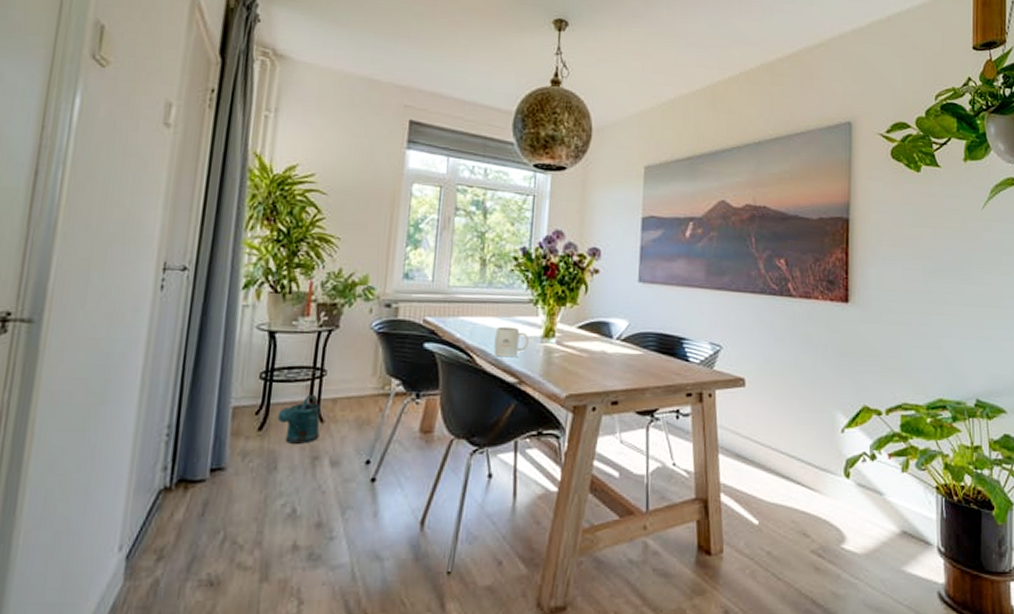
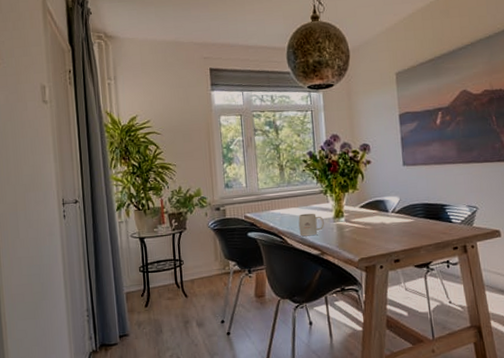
watering can: present [277,395,321,444] -> none [156,279,186,314]

